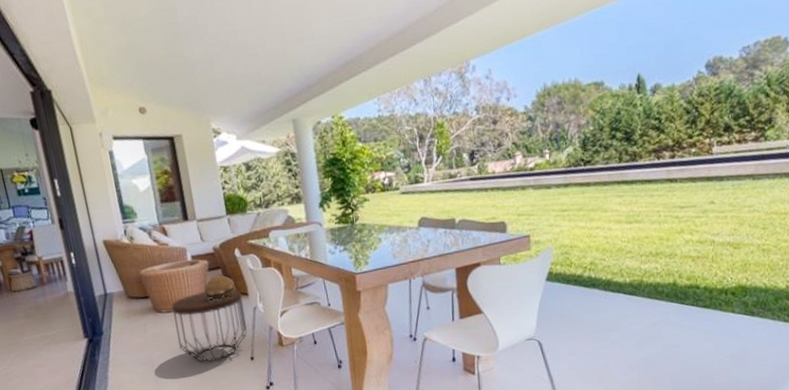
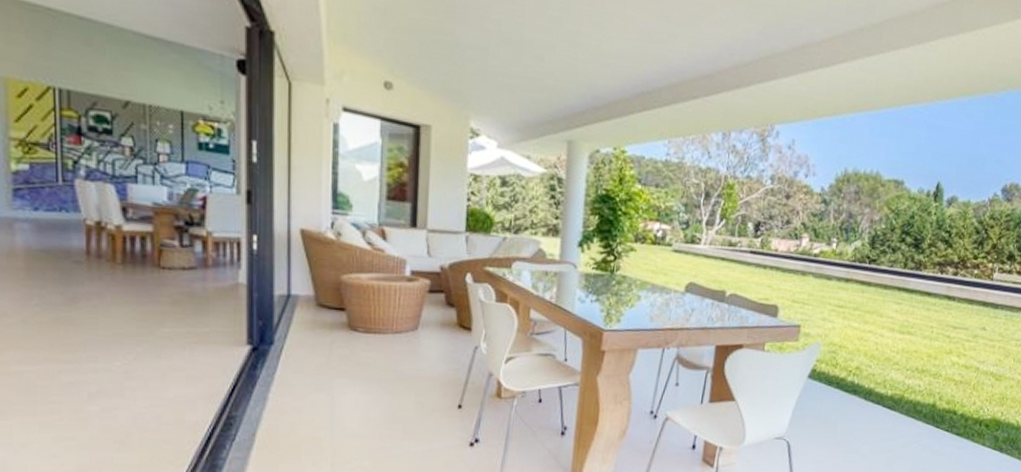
side table: present [171,290,248,362] -> none [370,315,465,402]
decorative bowl: present [204,275,237,301] -> none [418,300,458,330]

